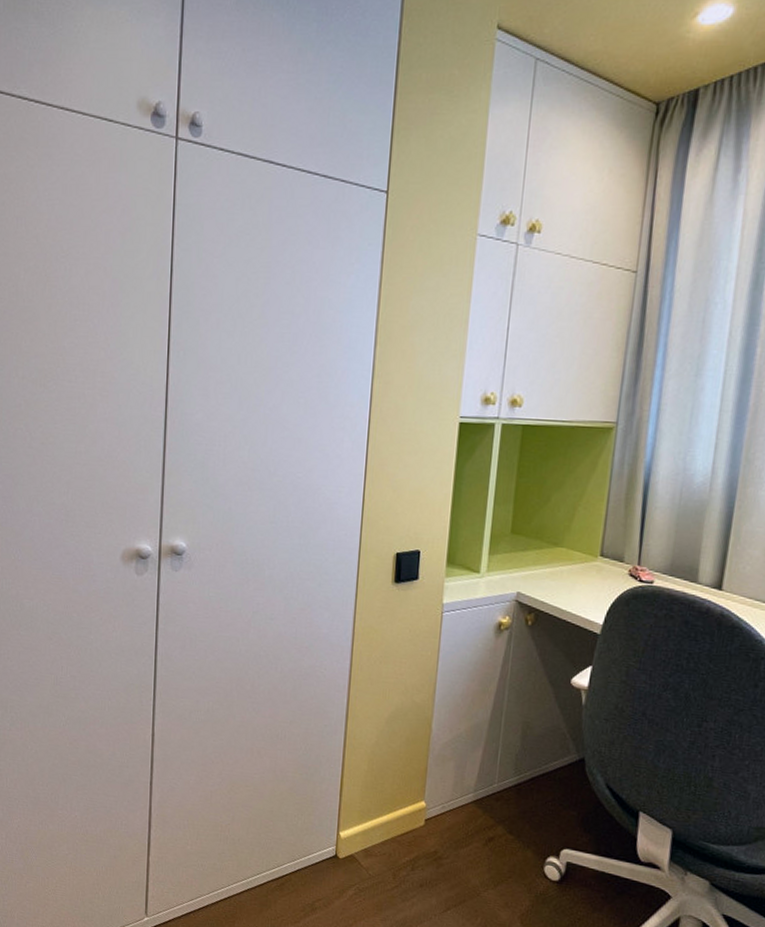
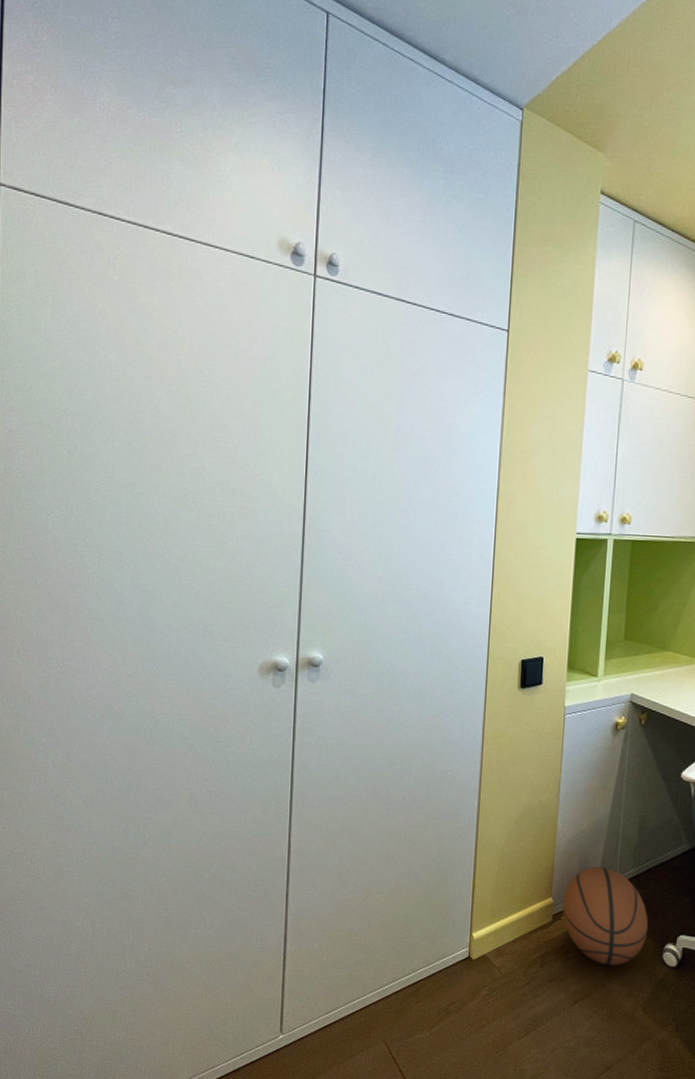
basketball: none [435,772,530,875] -> present [562,866,649,966]

